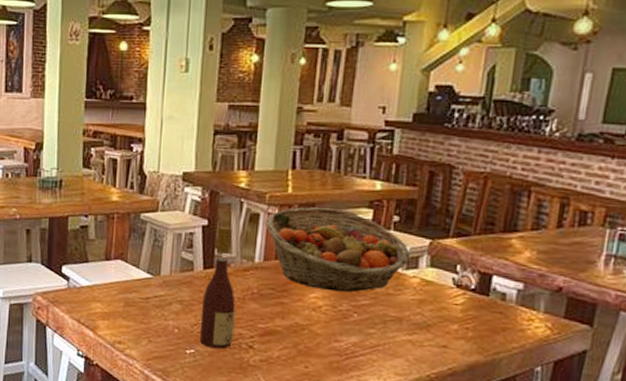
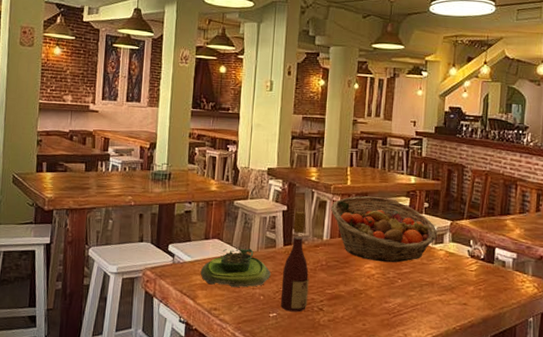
plant pot: none [100,272,187,318] -> present [200,248,271,288]

